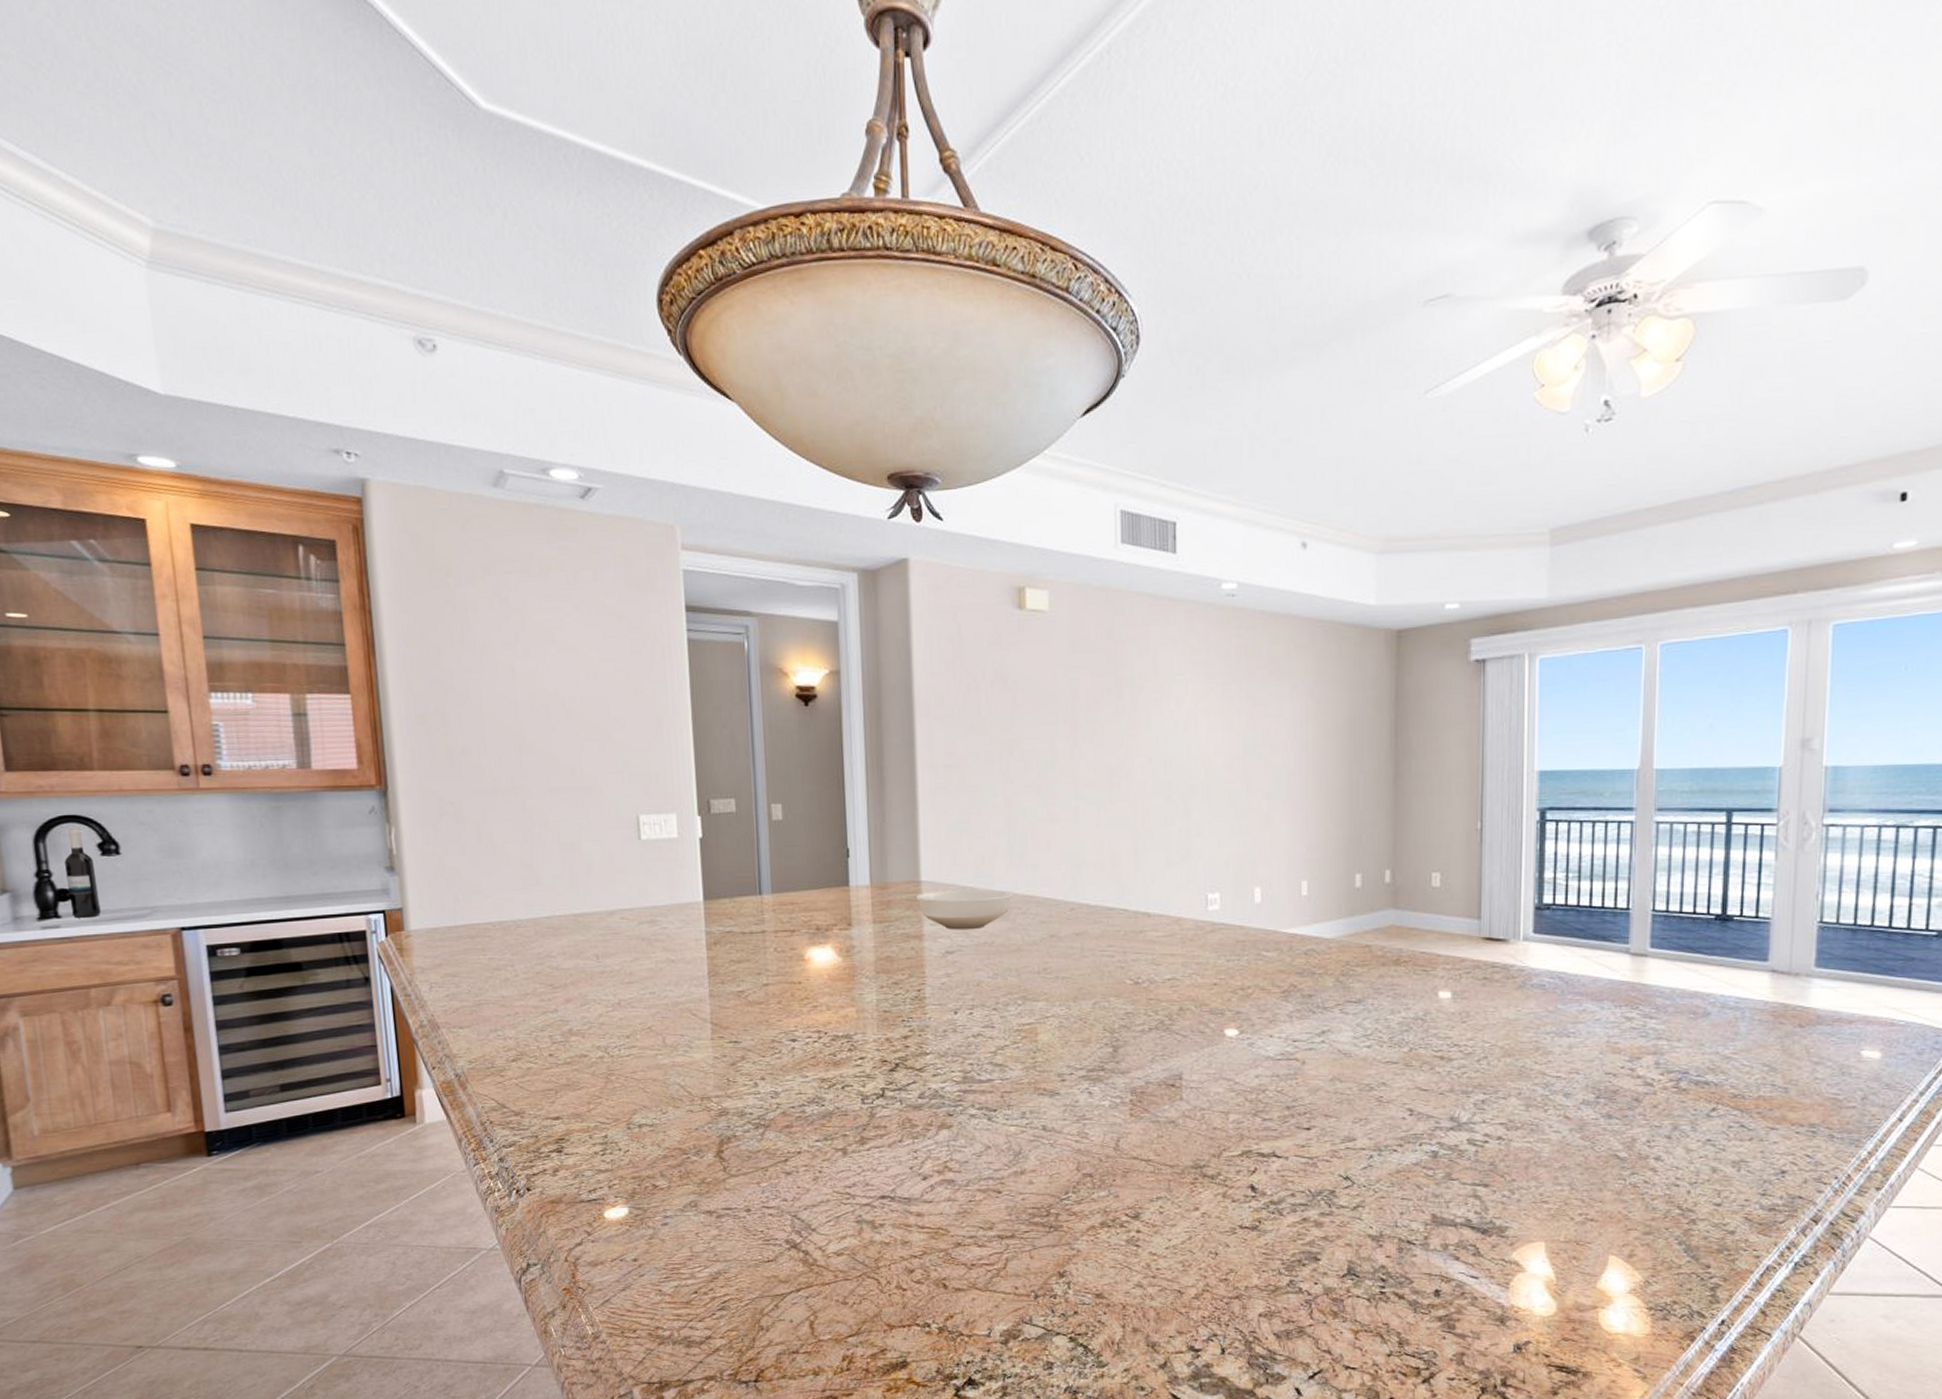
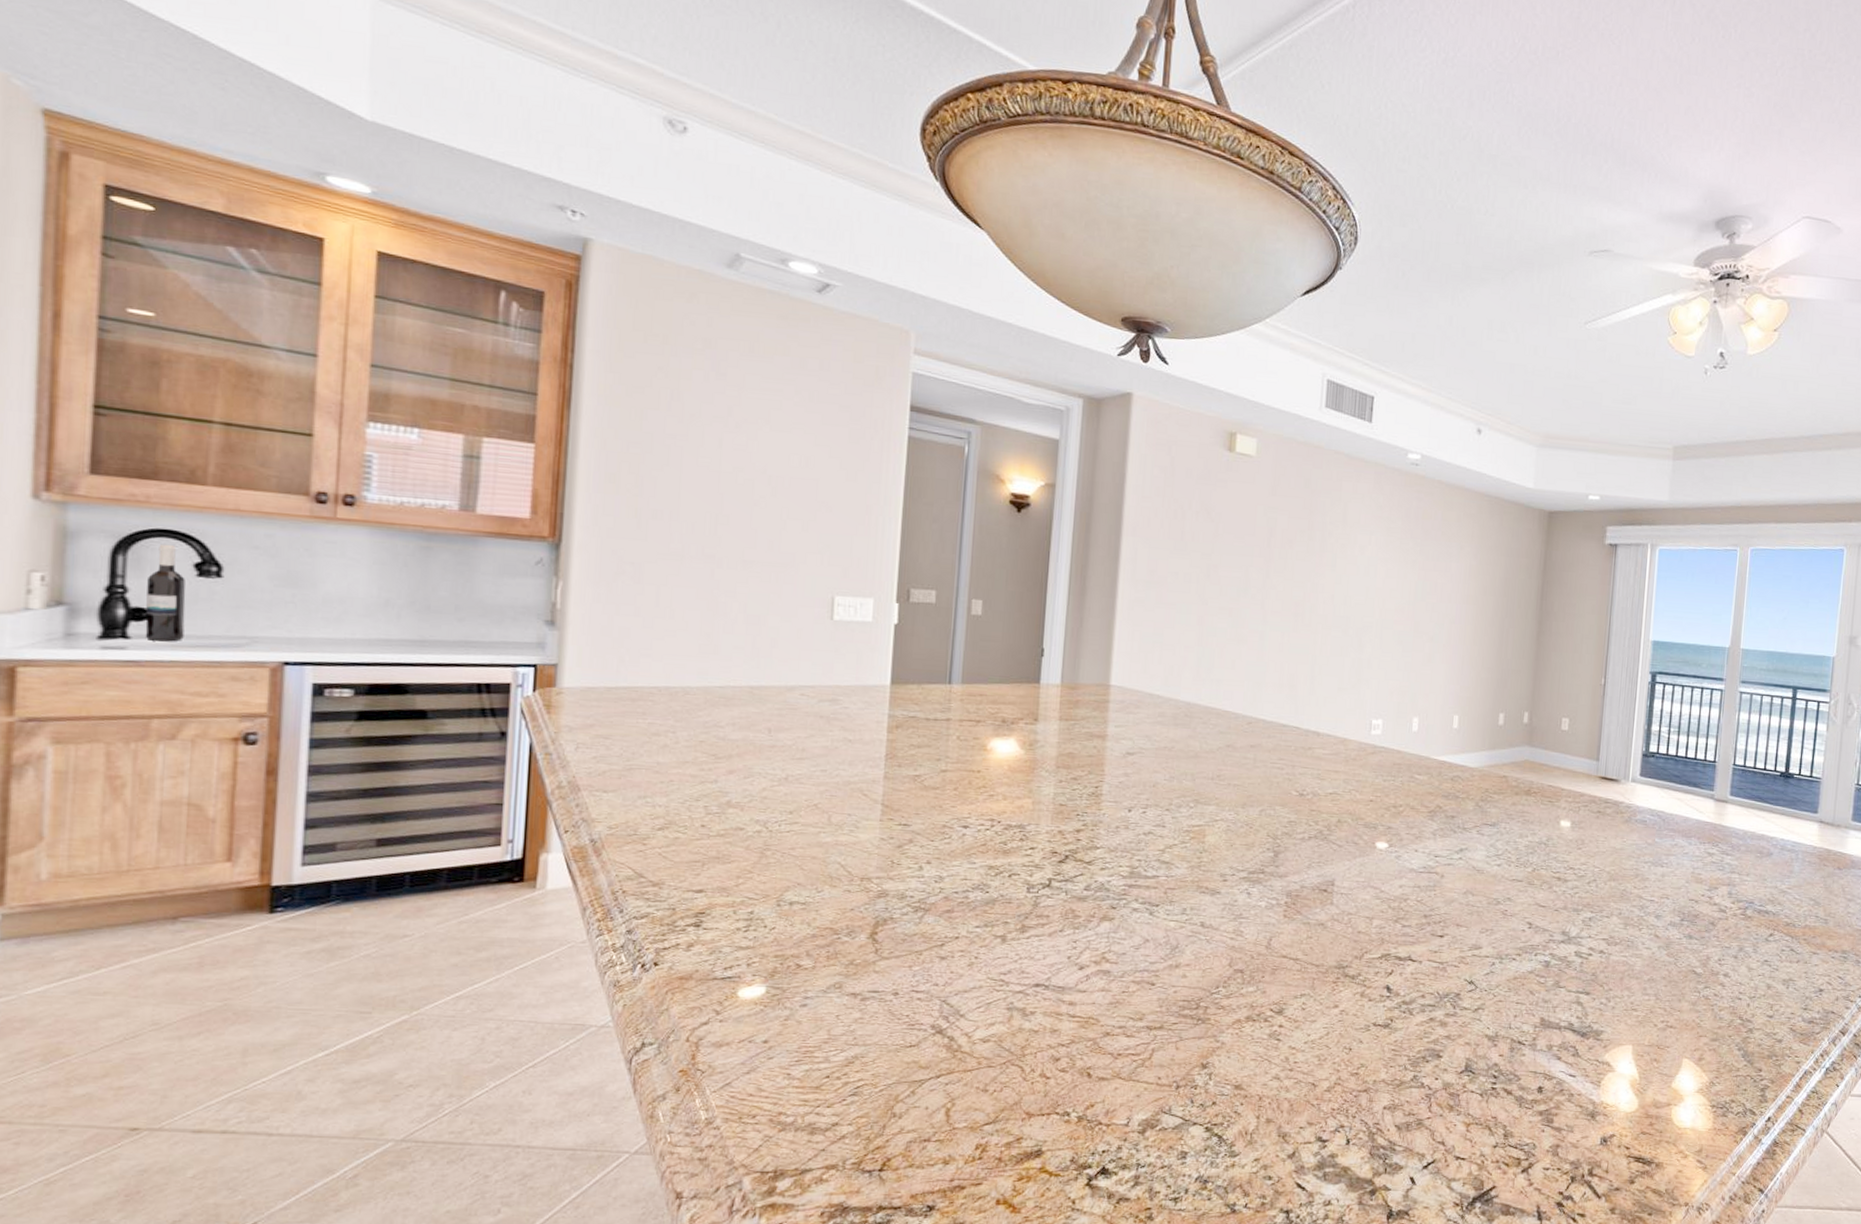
bowl: present [916,889,1012,930] -> none [1104,696,1196,735]

